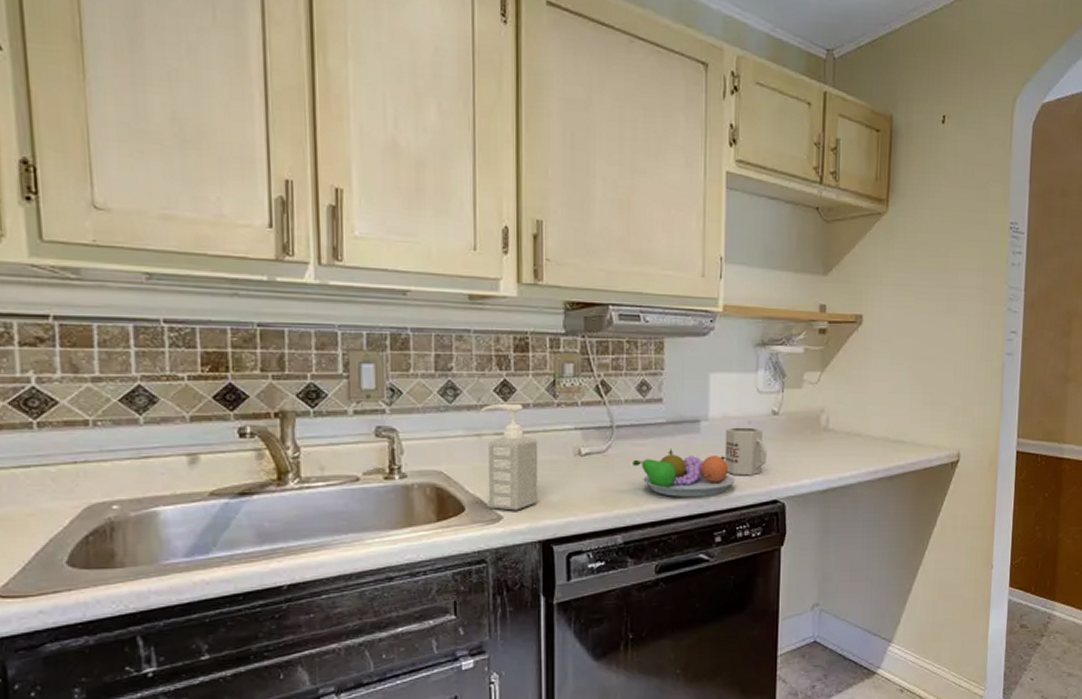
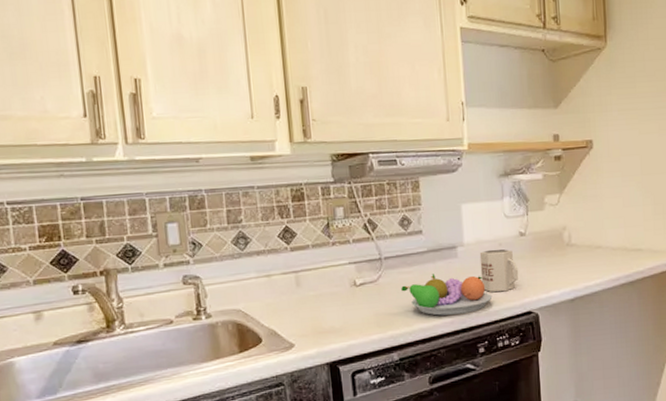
soap dispenser: present [480,403,539,511] -> none [268,245,323,339]

